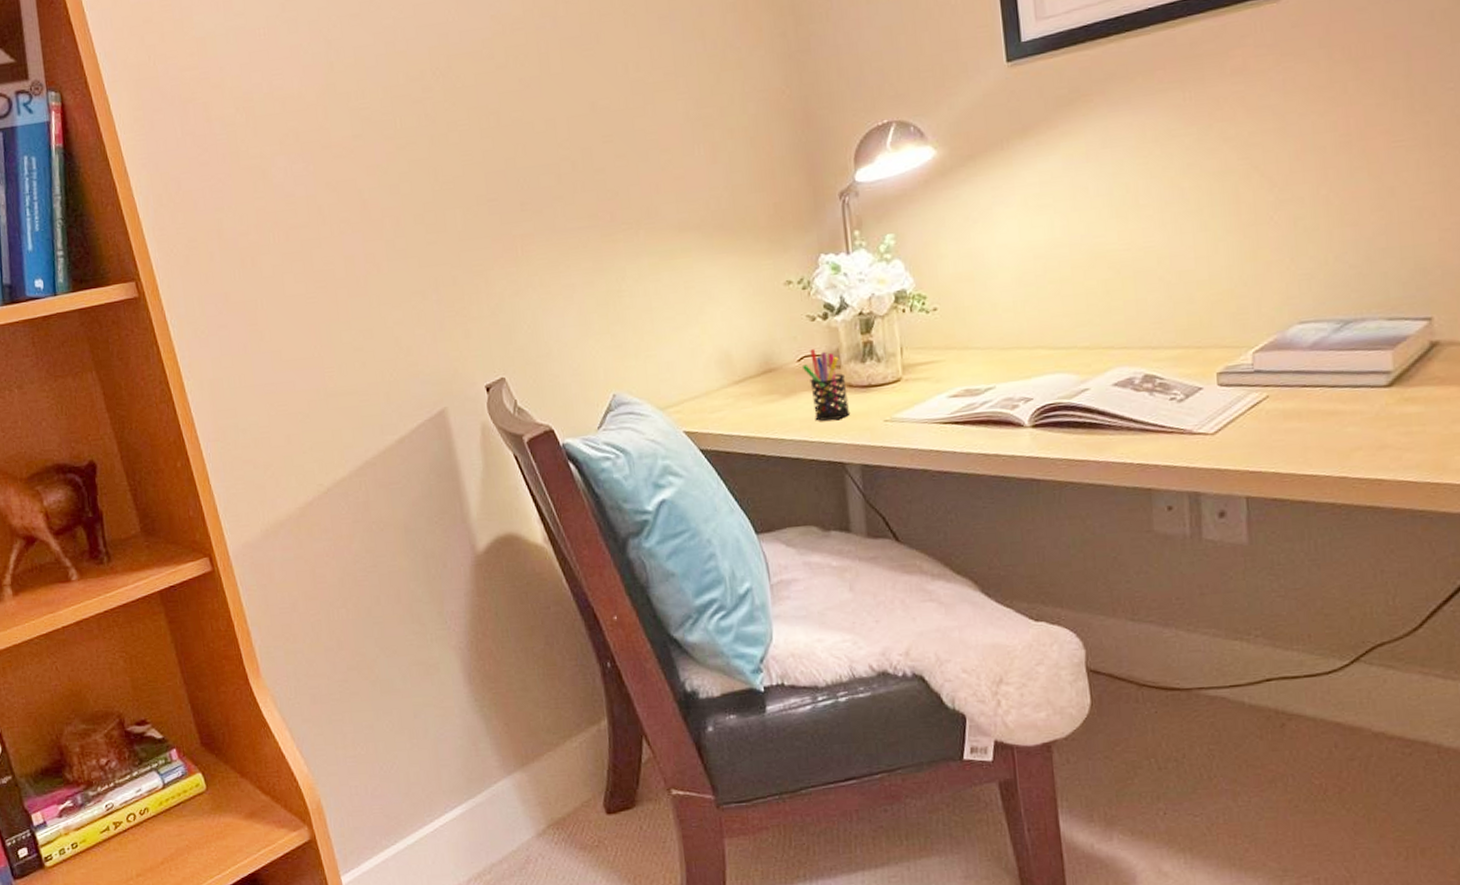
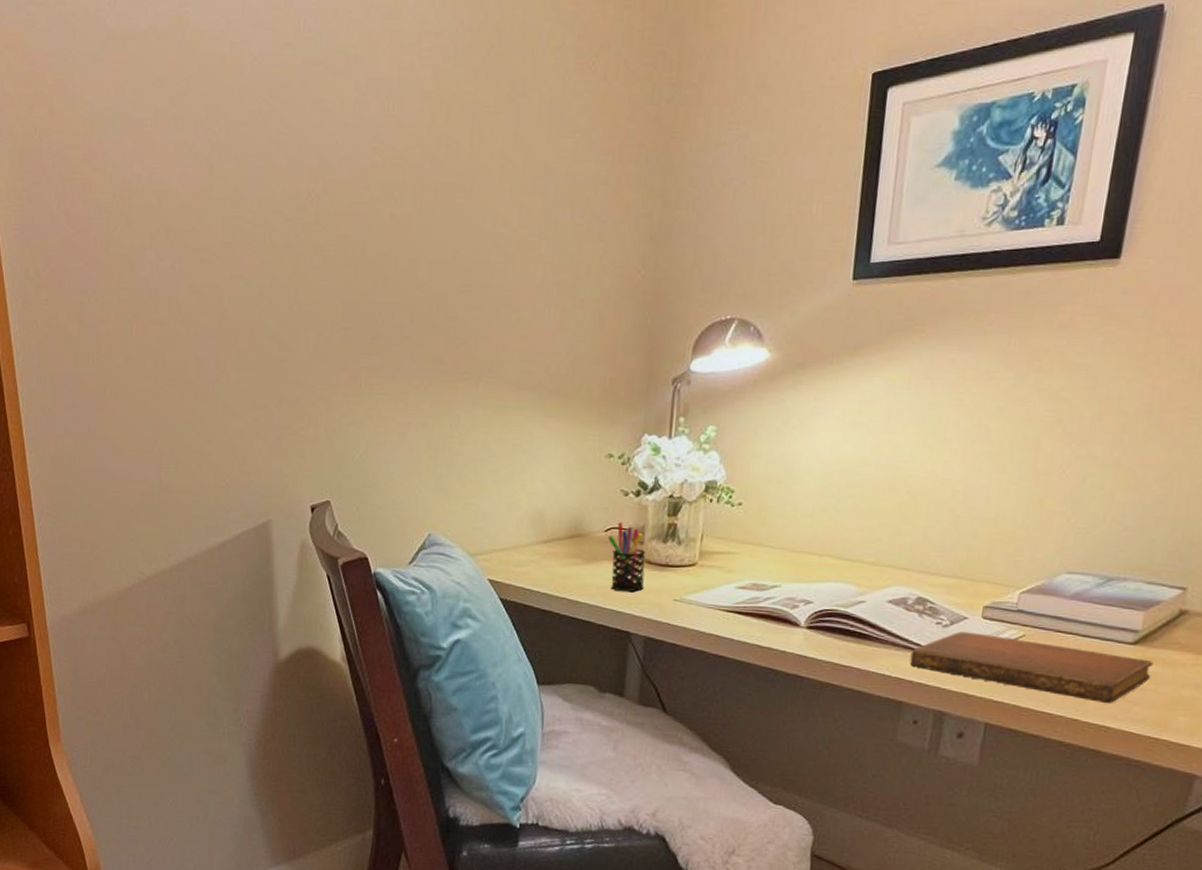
notebook: none [1149,400,1416,455] -> present [909,631,1153,704]

